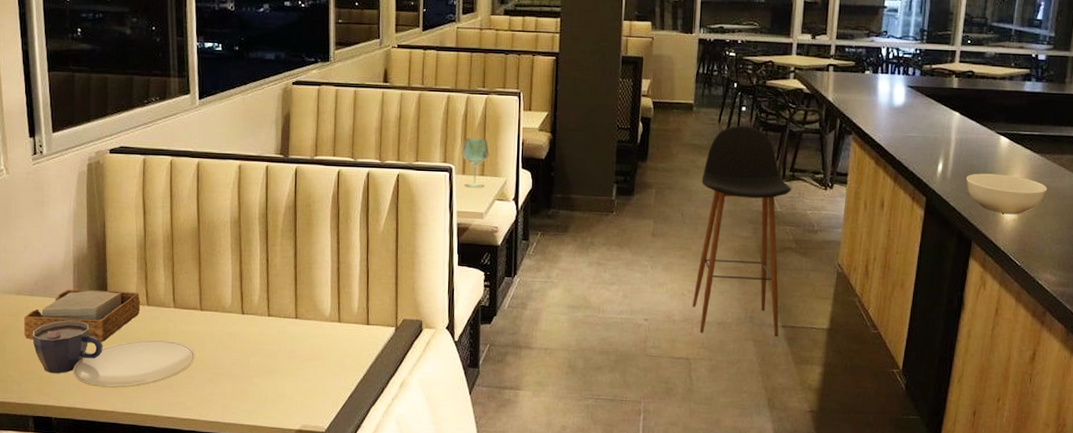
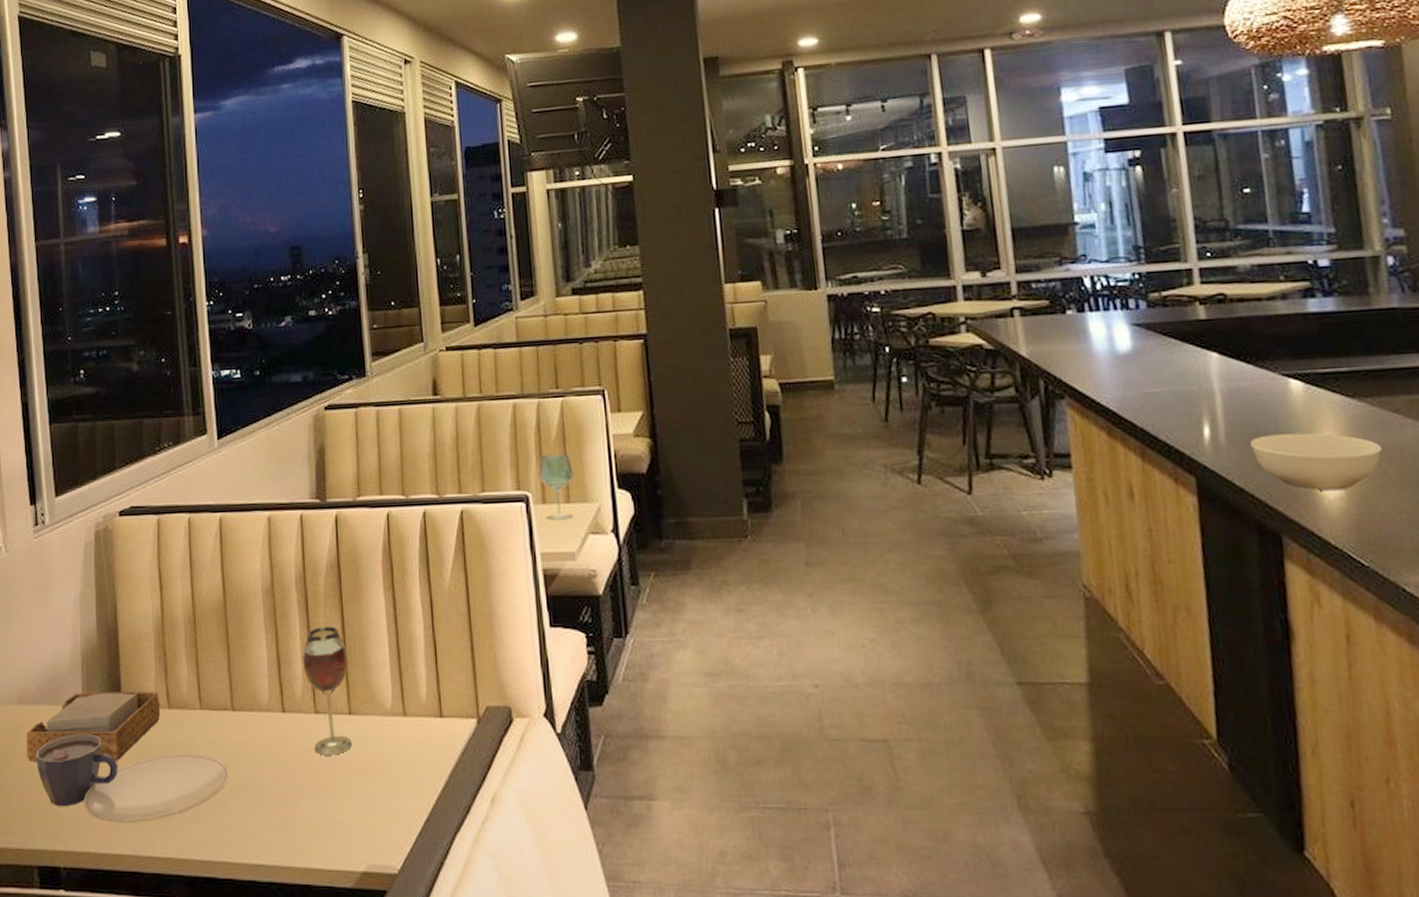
wineglass: none [261,252,298,347] -> present [303,626,352,755]
bar stool: present [692,126,791,337] -> none [862,402,1014,701]

